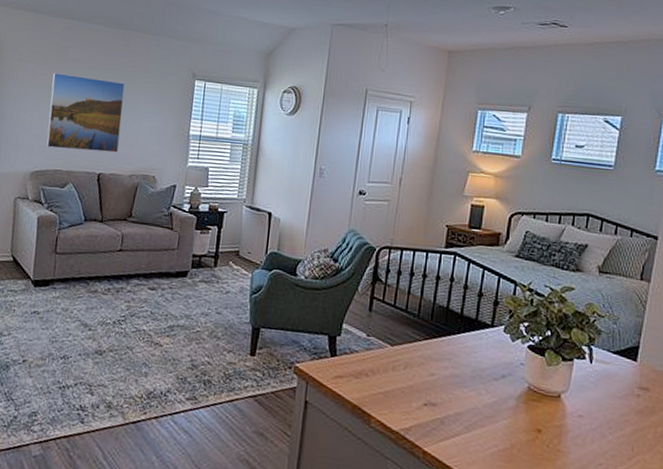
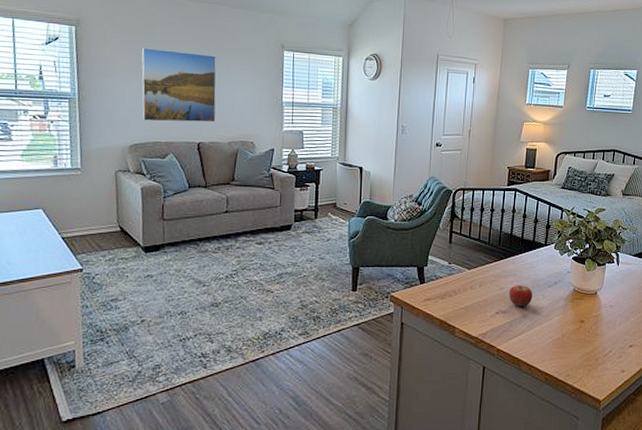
fruit: none [441,372,473,401] -> present [509,284,533,306]

